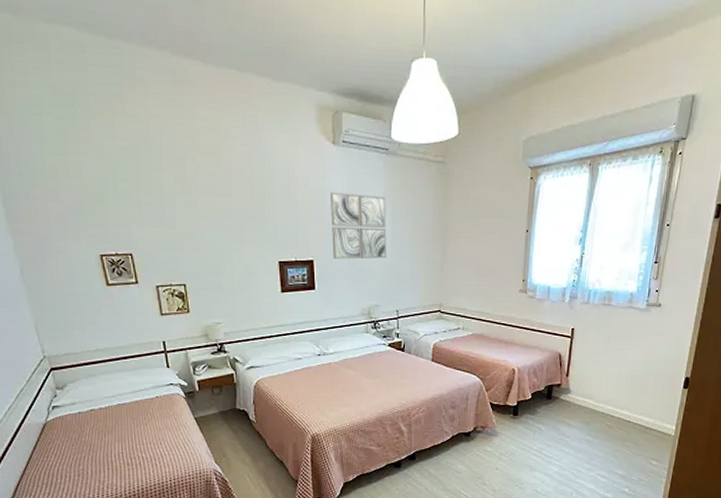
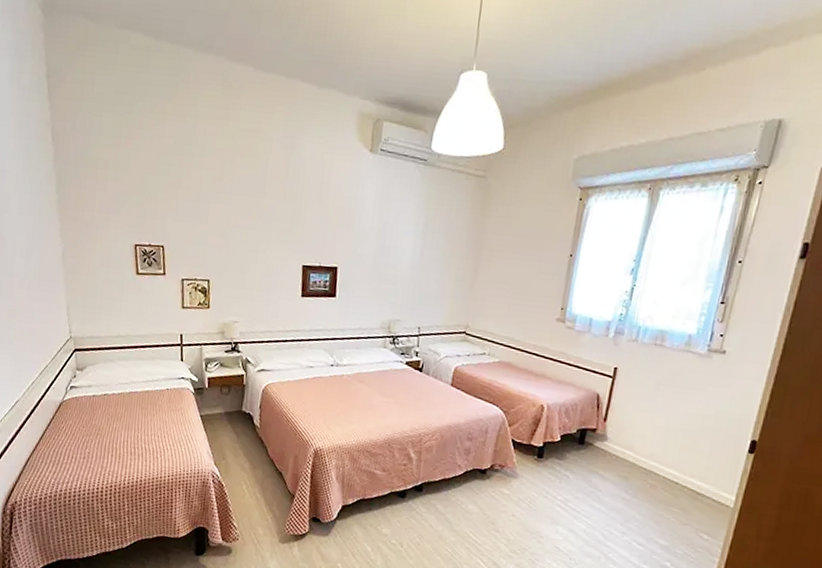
wall art: present [330,191,387,259] -> none [358,199,419,272]

